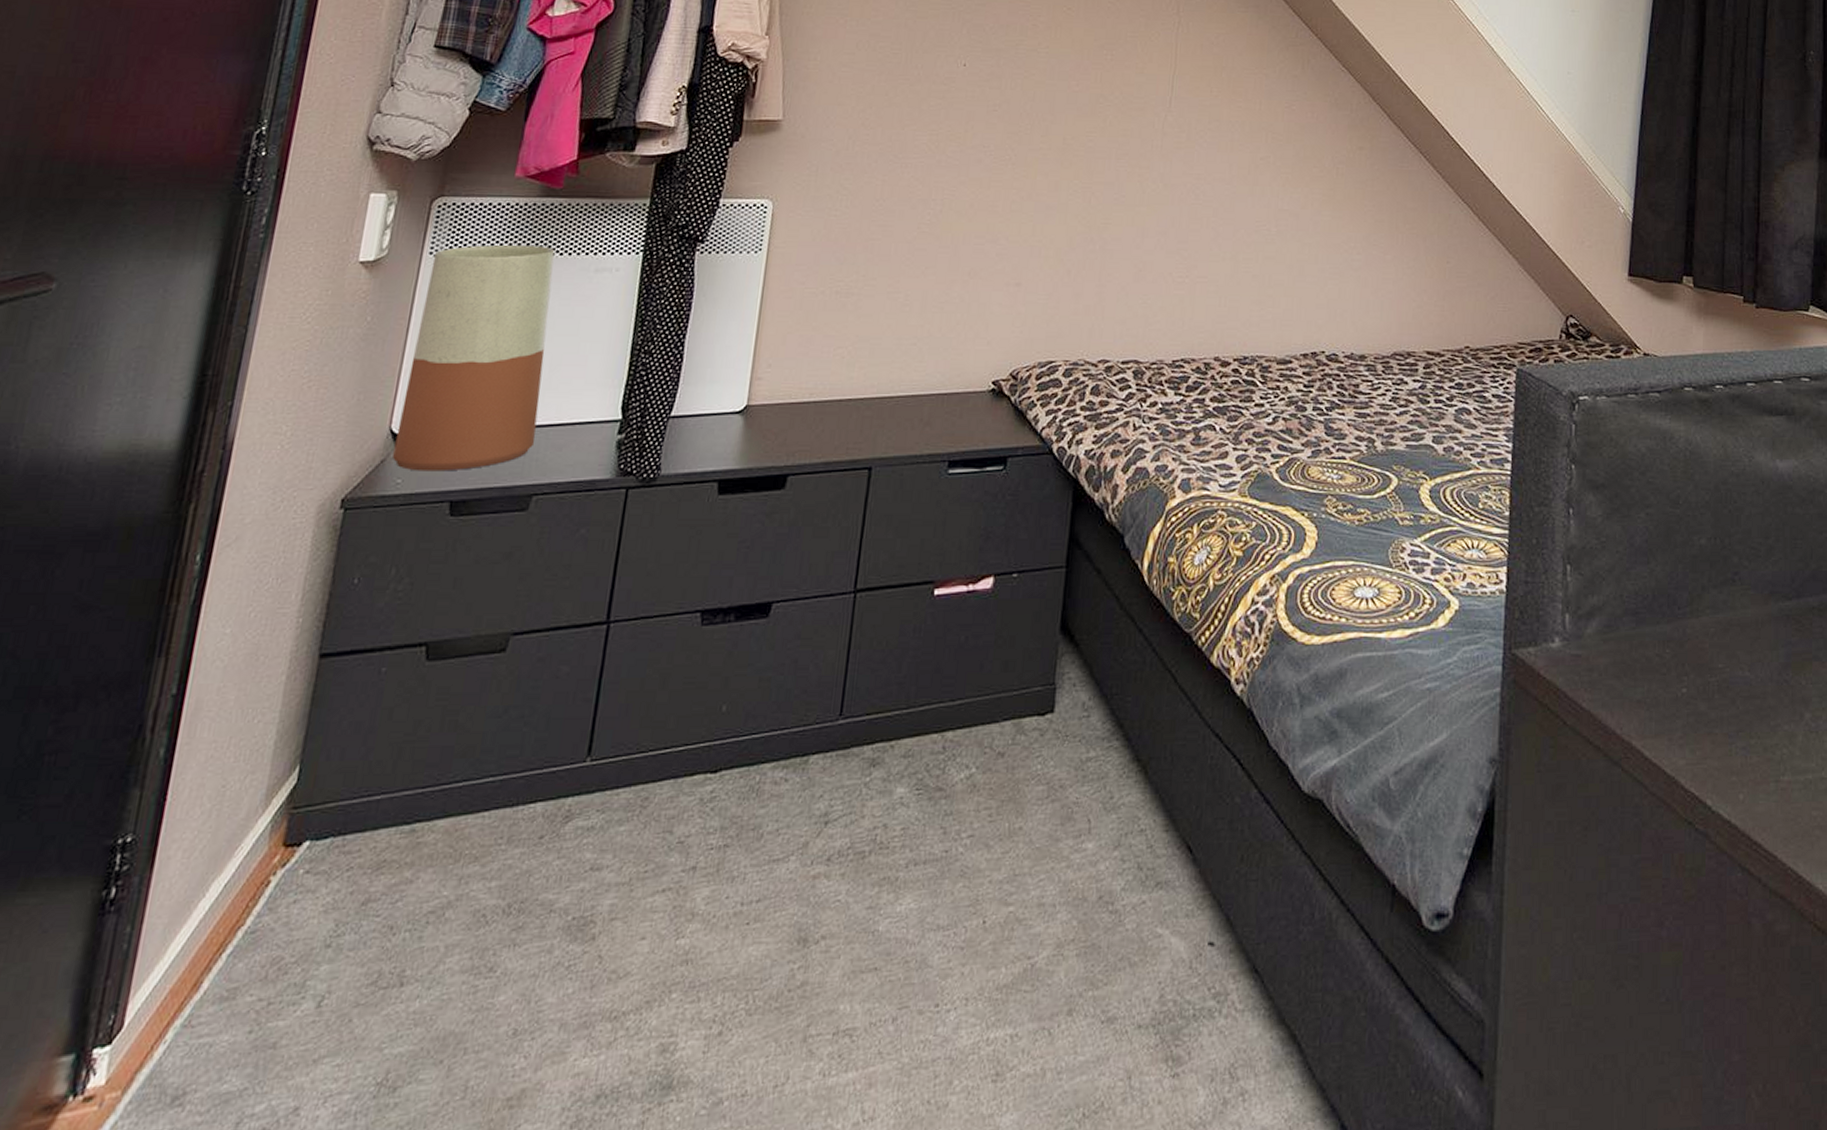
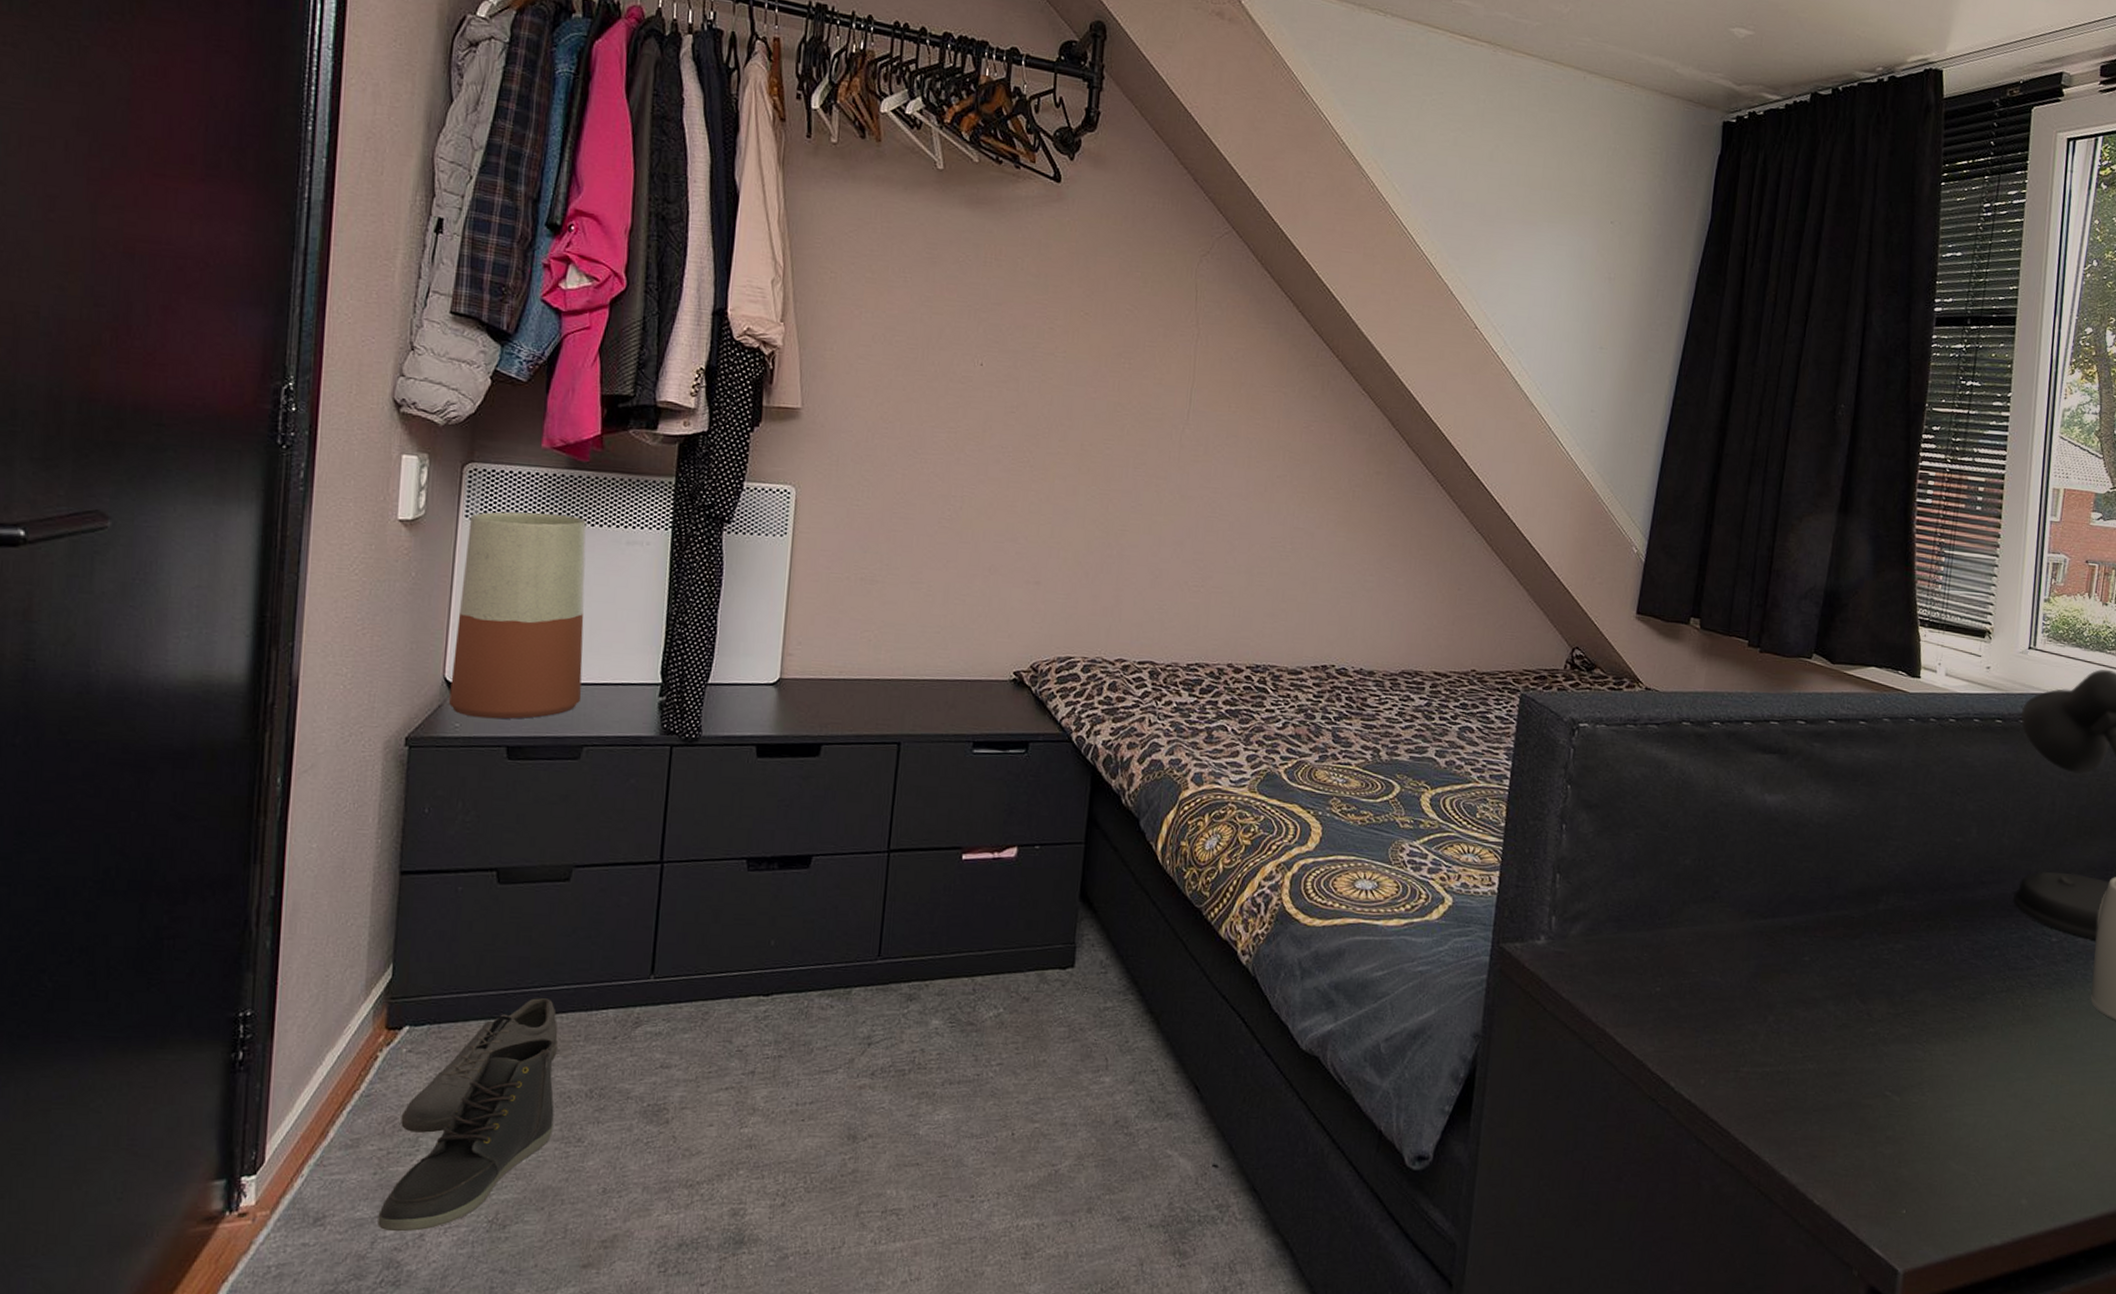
sneaker: none [246,843,473,1107] -> present [377,1037,555,1232]
shoe: none [287,795,479,975] -> present [401,998,558,1133]

